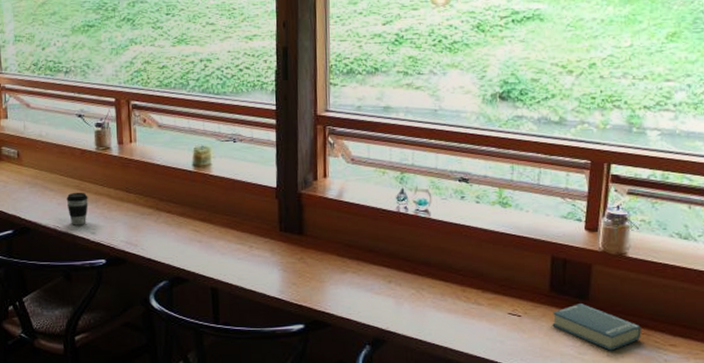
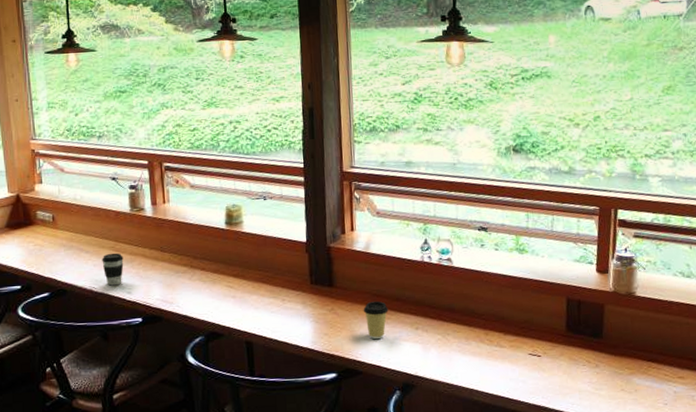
coffee cup: none [334,251,361,292] -> present [363,300,389,340]
hardback book: present [552,302,641,351] -> none [570,341,652,386]

